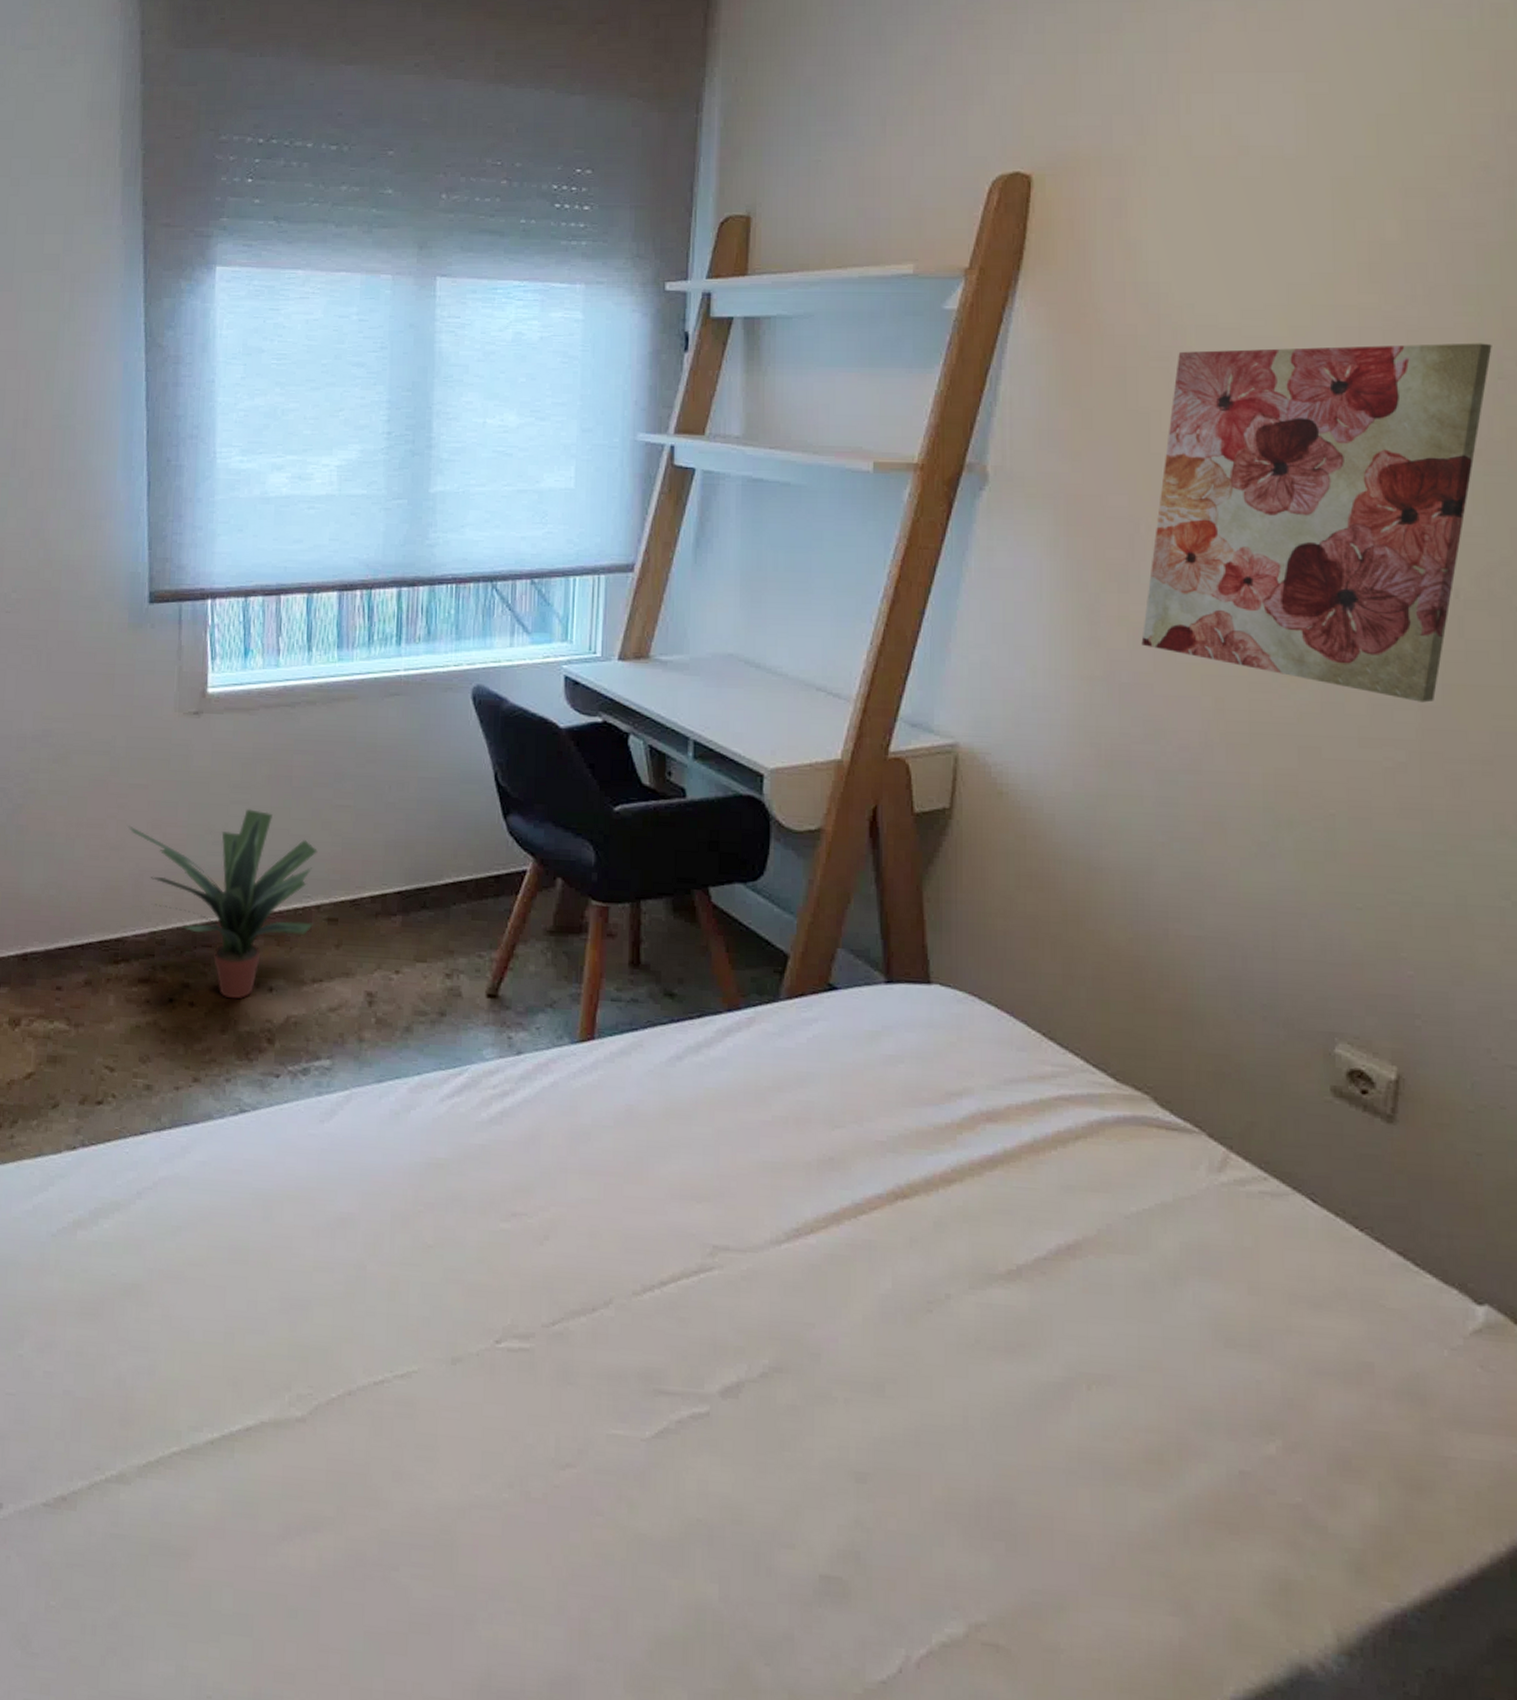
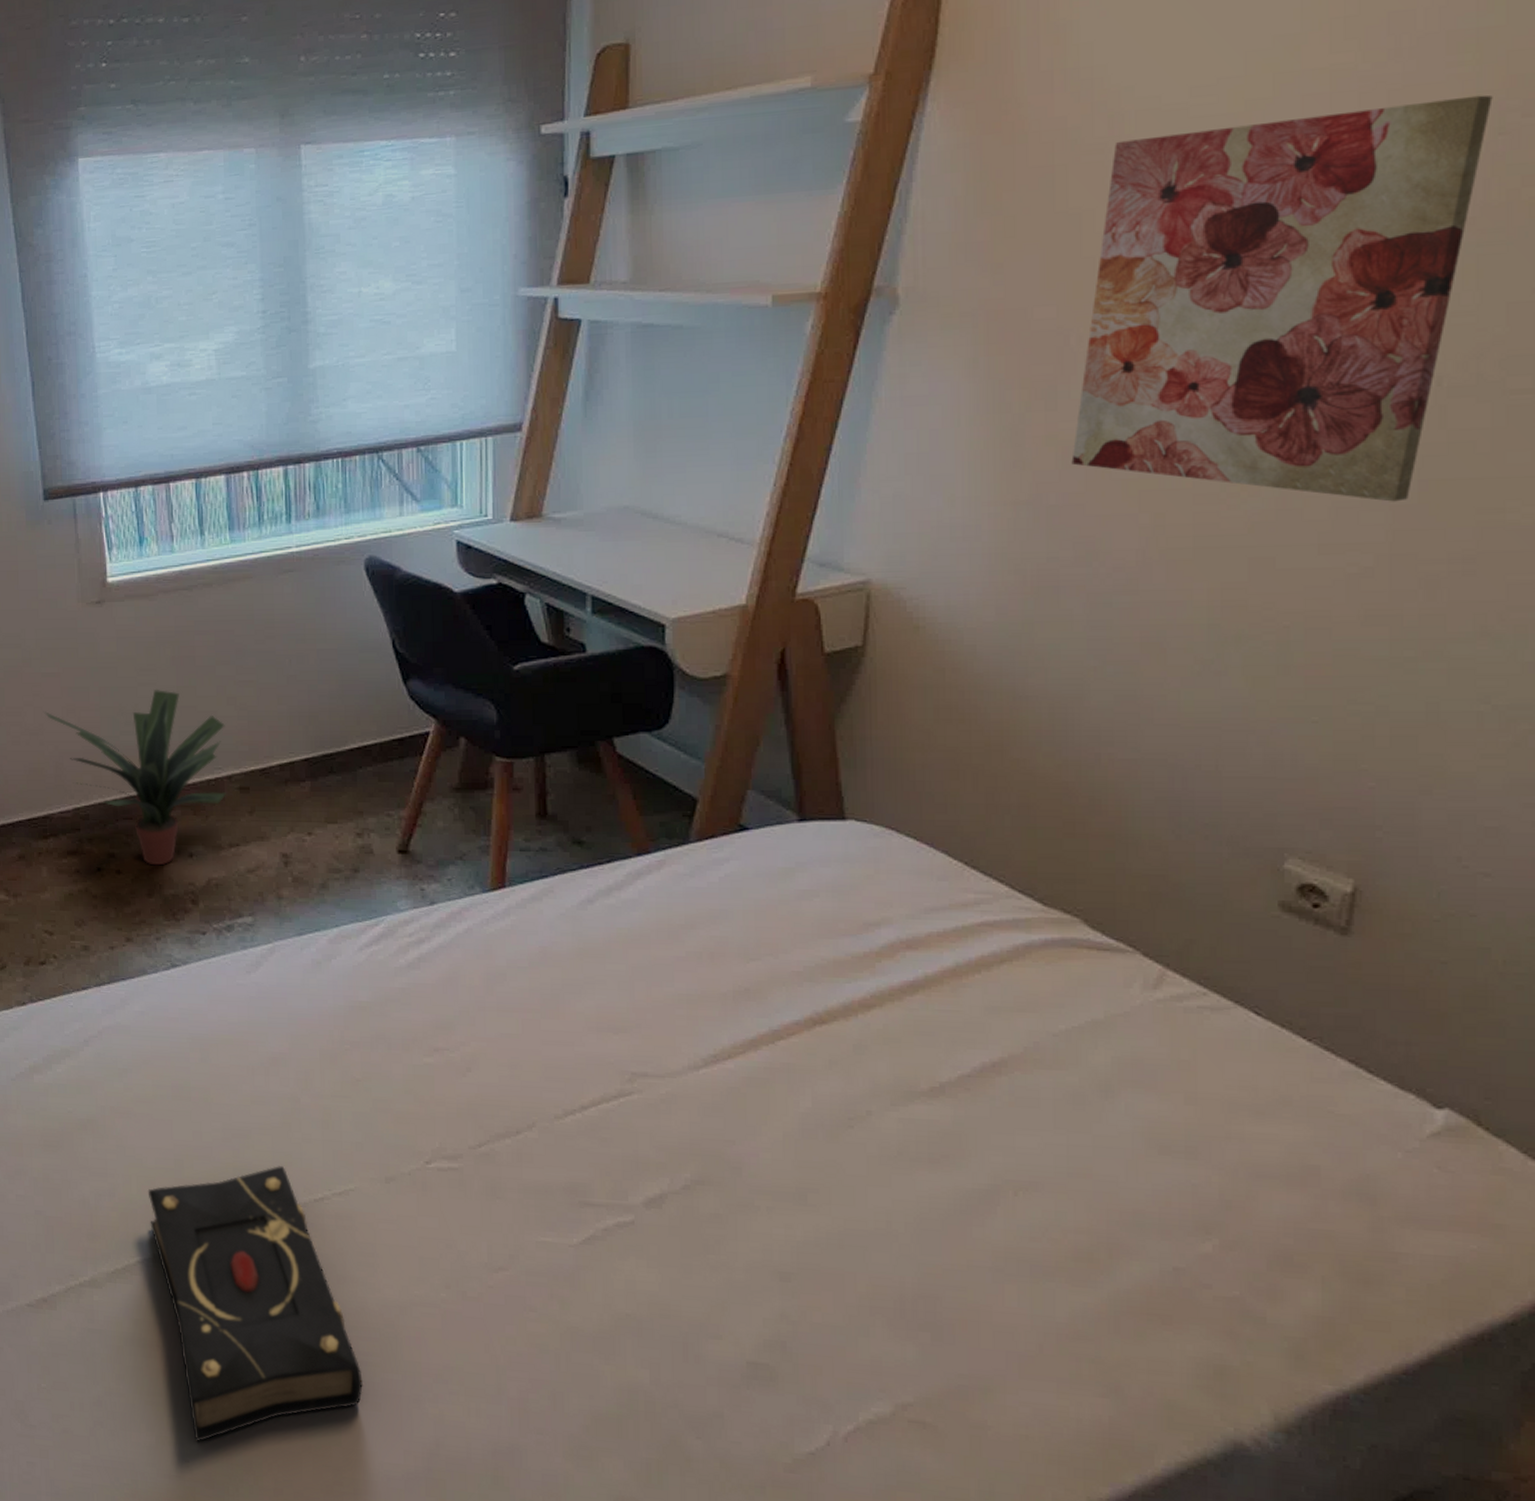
book: none [191,1341,412,1673] -> present [147,1165,363,1442]

